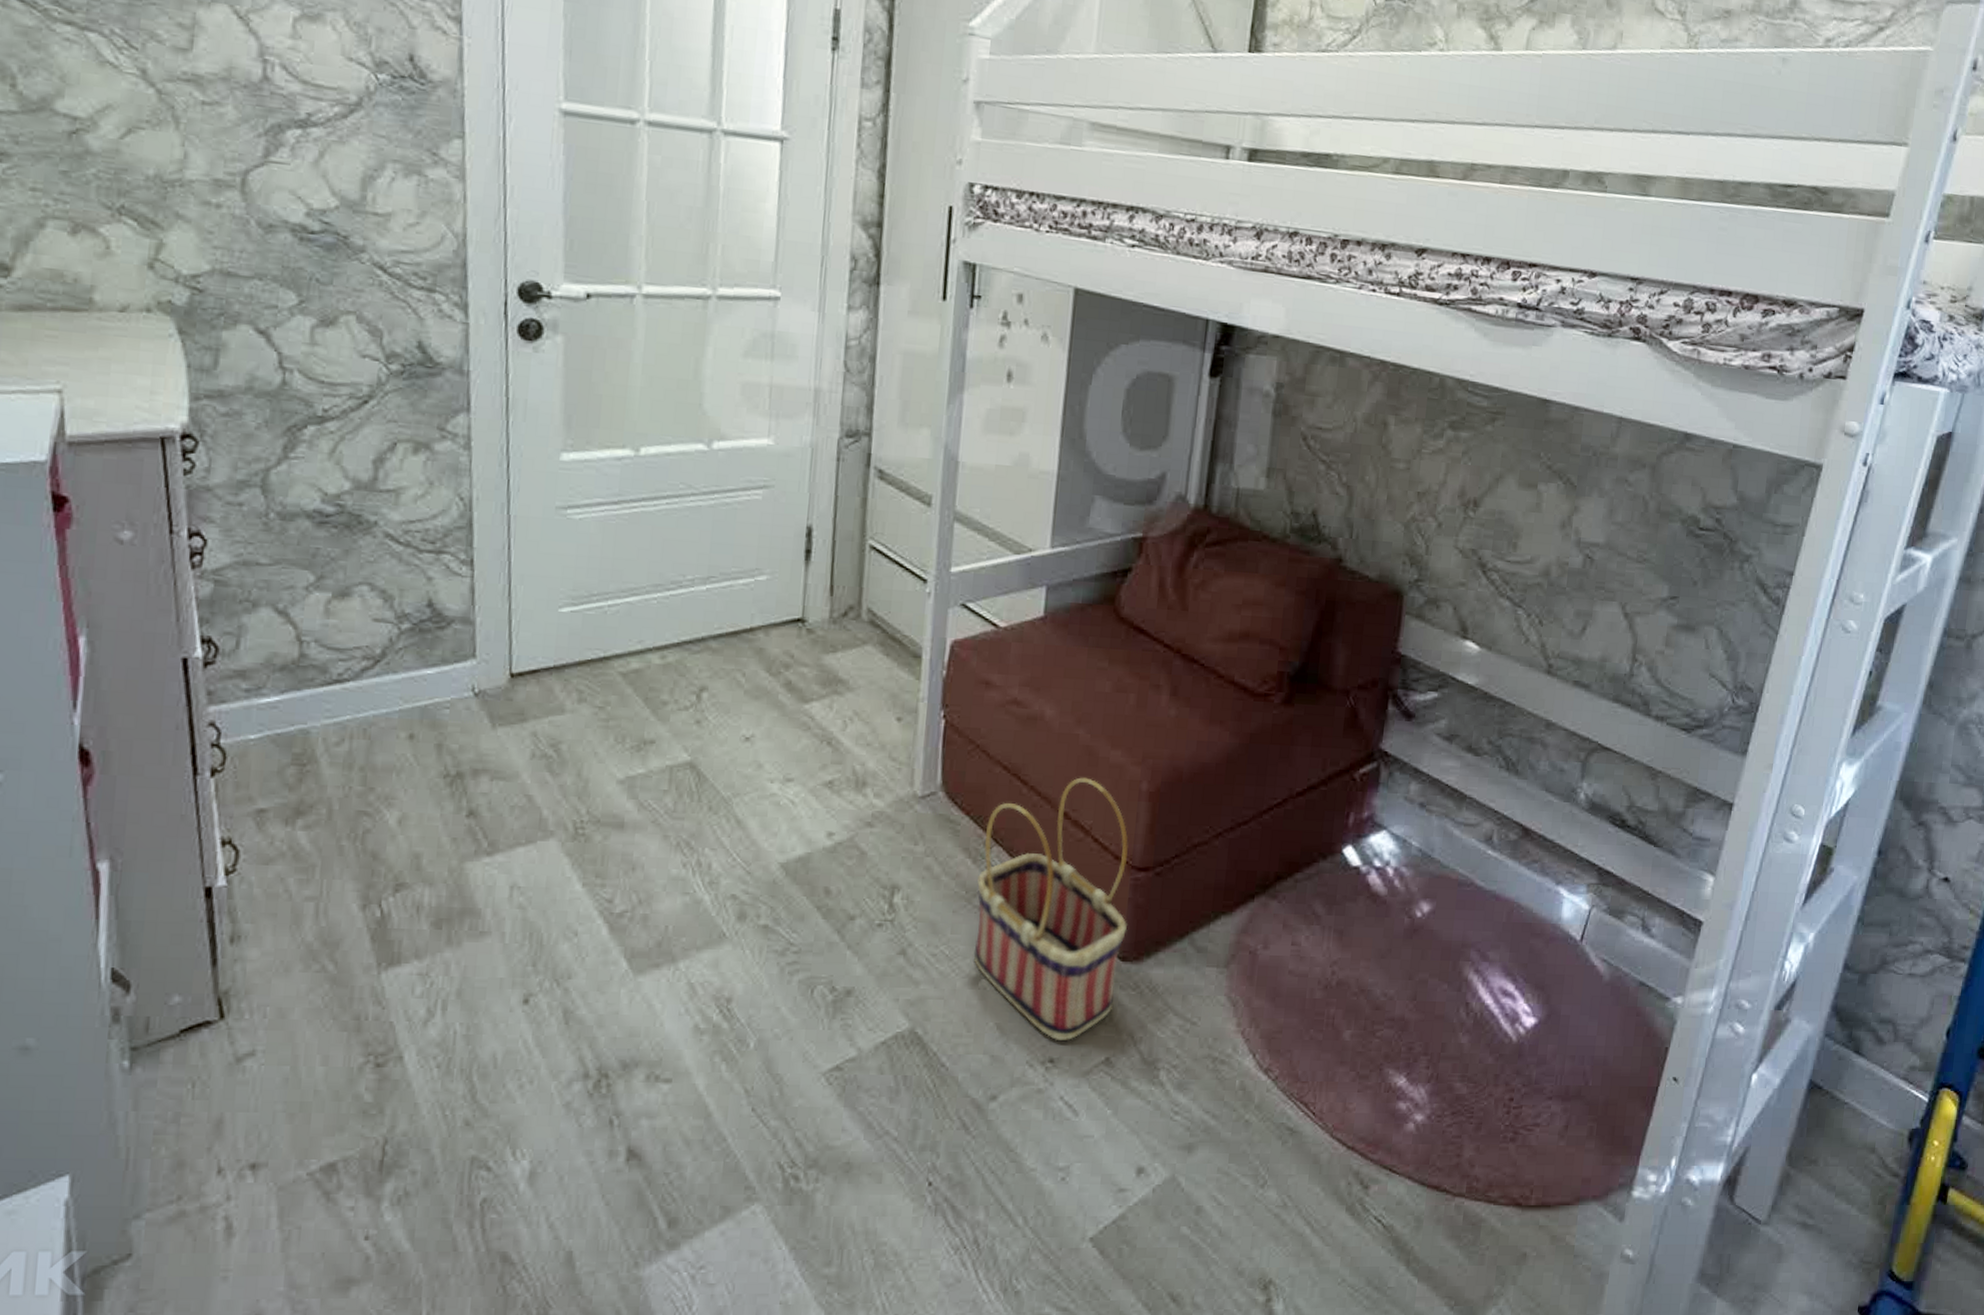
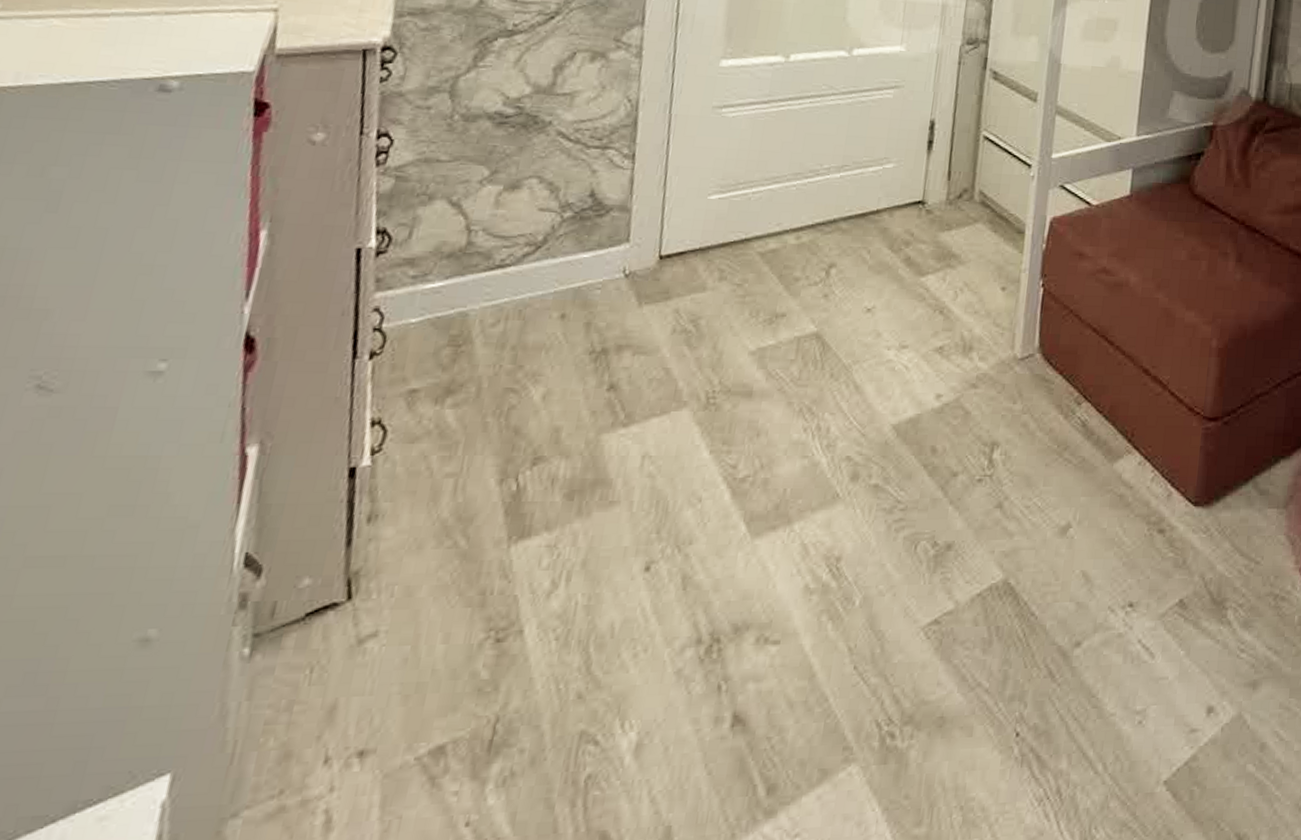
basket: present [973,777,1128,1040] -> none [1062,337,1200,585]

